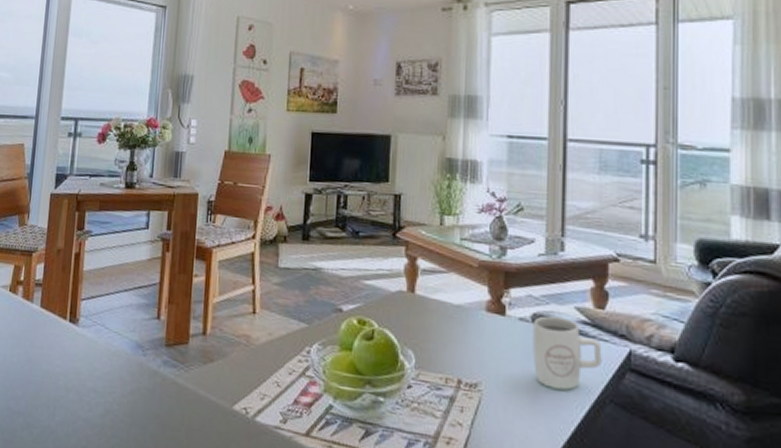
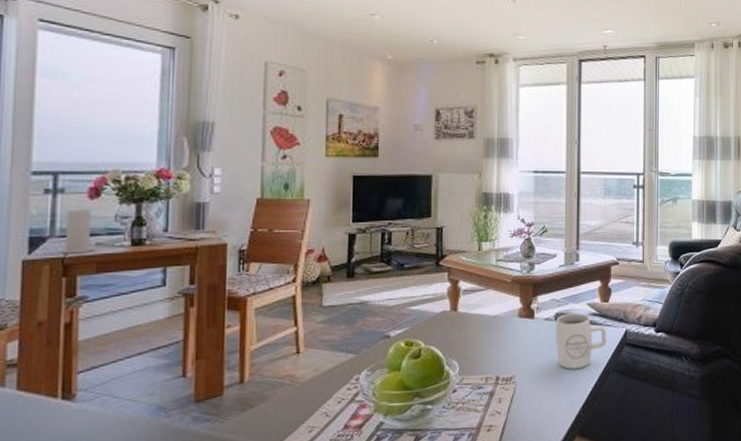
candle: none [75,151,99,192] -> present [60,208,95,254]

